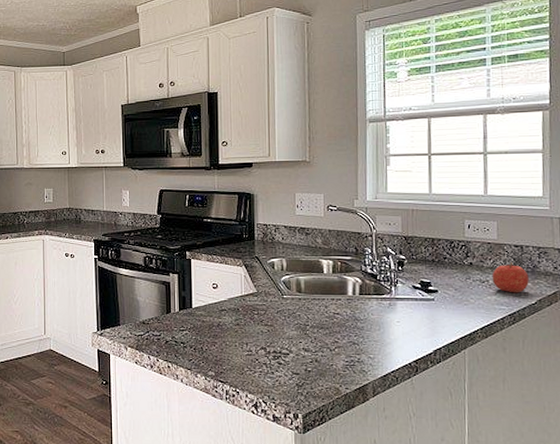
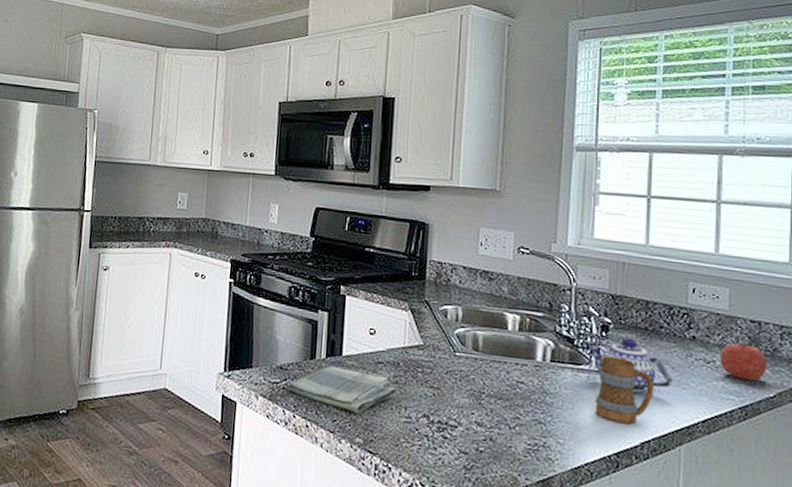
dish towel: none [150,318,239,352] -> present [287,366,397,414]
teapot: none [386,270,456,311] -> present [586,338,673,393]
mug: none [397,285,442,337] -> present [595,356,655,424]

